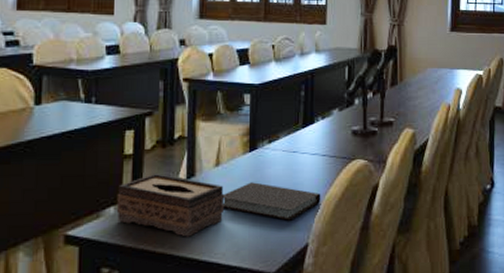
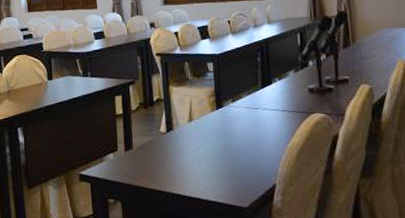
tissue box: present [116,174,225,237] -> none [114,128,199,177]
notebook: present [223,182,321,221] -> none [198,134,285,165]

